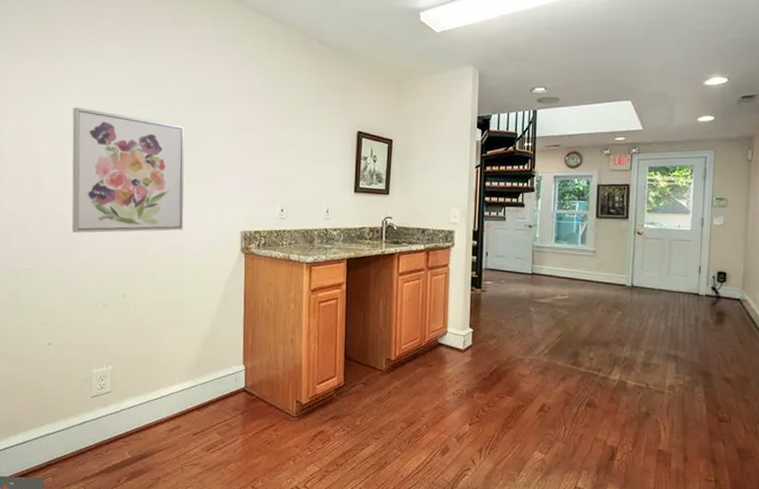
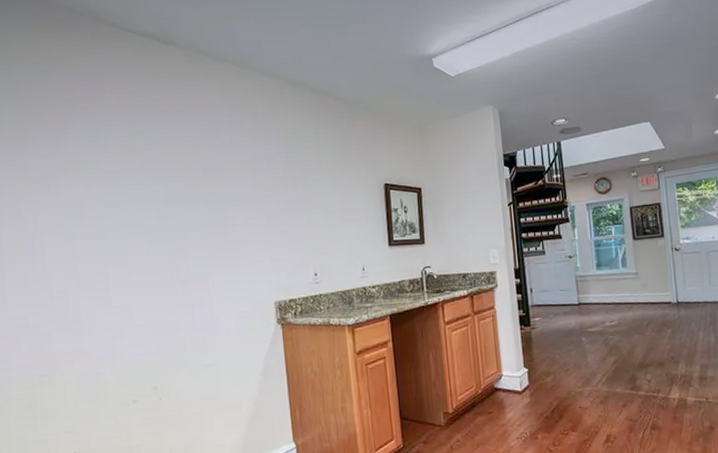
wall art: present [72,106,185,233] -> none [77,194,213,328]

